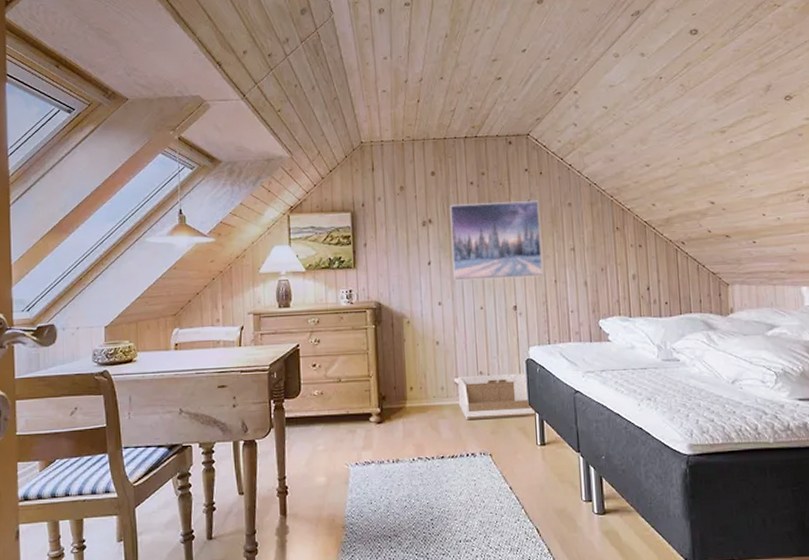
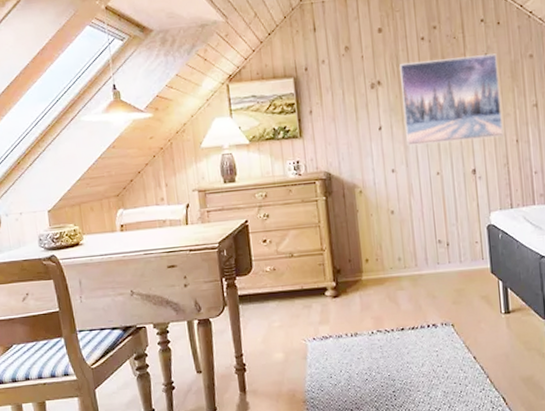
storage bin: present [453,373,537,421] -> none [410,239,501,291]

